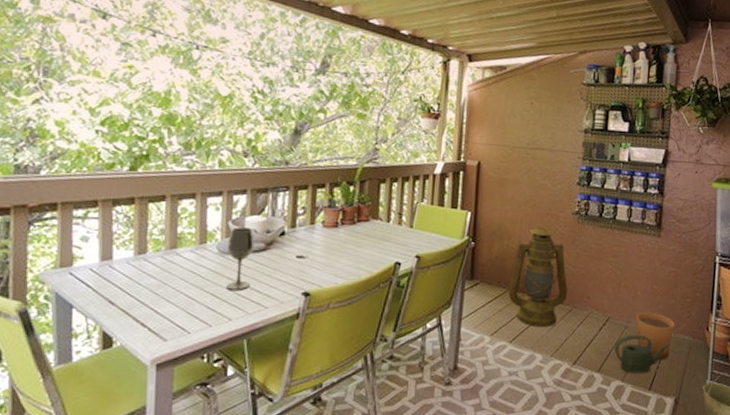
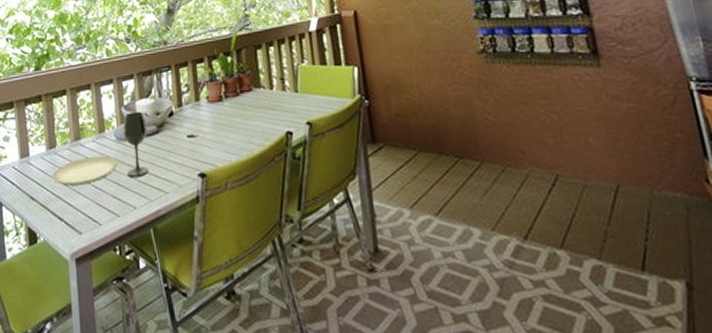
plate: none [138,266,218,294] -> present [52,155,119,186]
lantern: present [508,228,567,328] -> none [417,74,495,195]
watering can: present [613,334,670,373] -> none [574,195,657,248]
planter: present [636,312,675,361] -> none [594,164,659,229]

